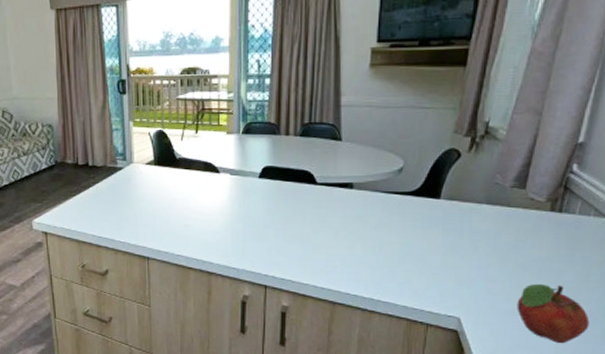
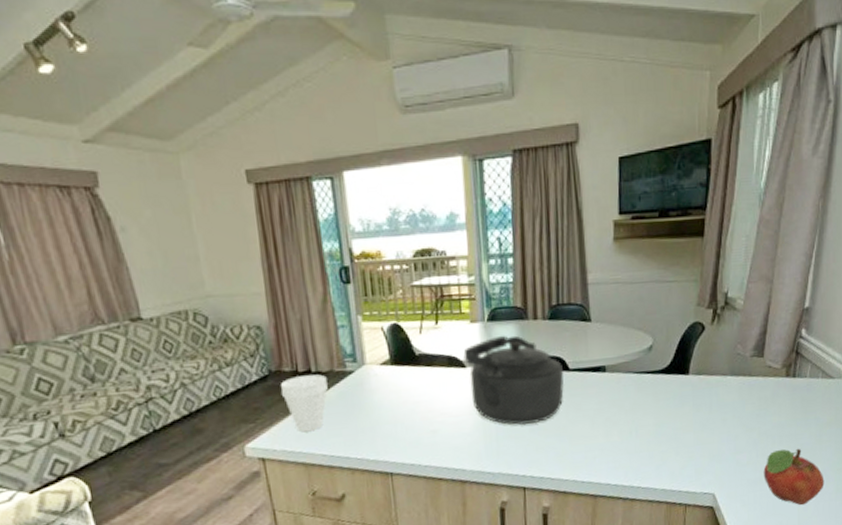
cup: none [63,168,101,215] -> present [280,374,328,433]
kettle: none [218,147,312,230] -> present [463,335,564,425]

